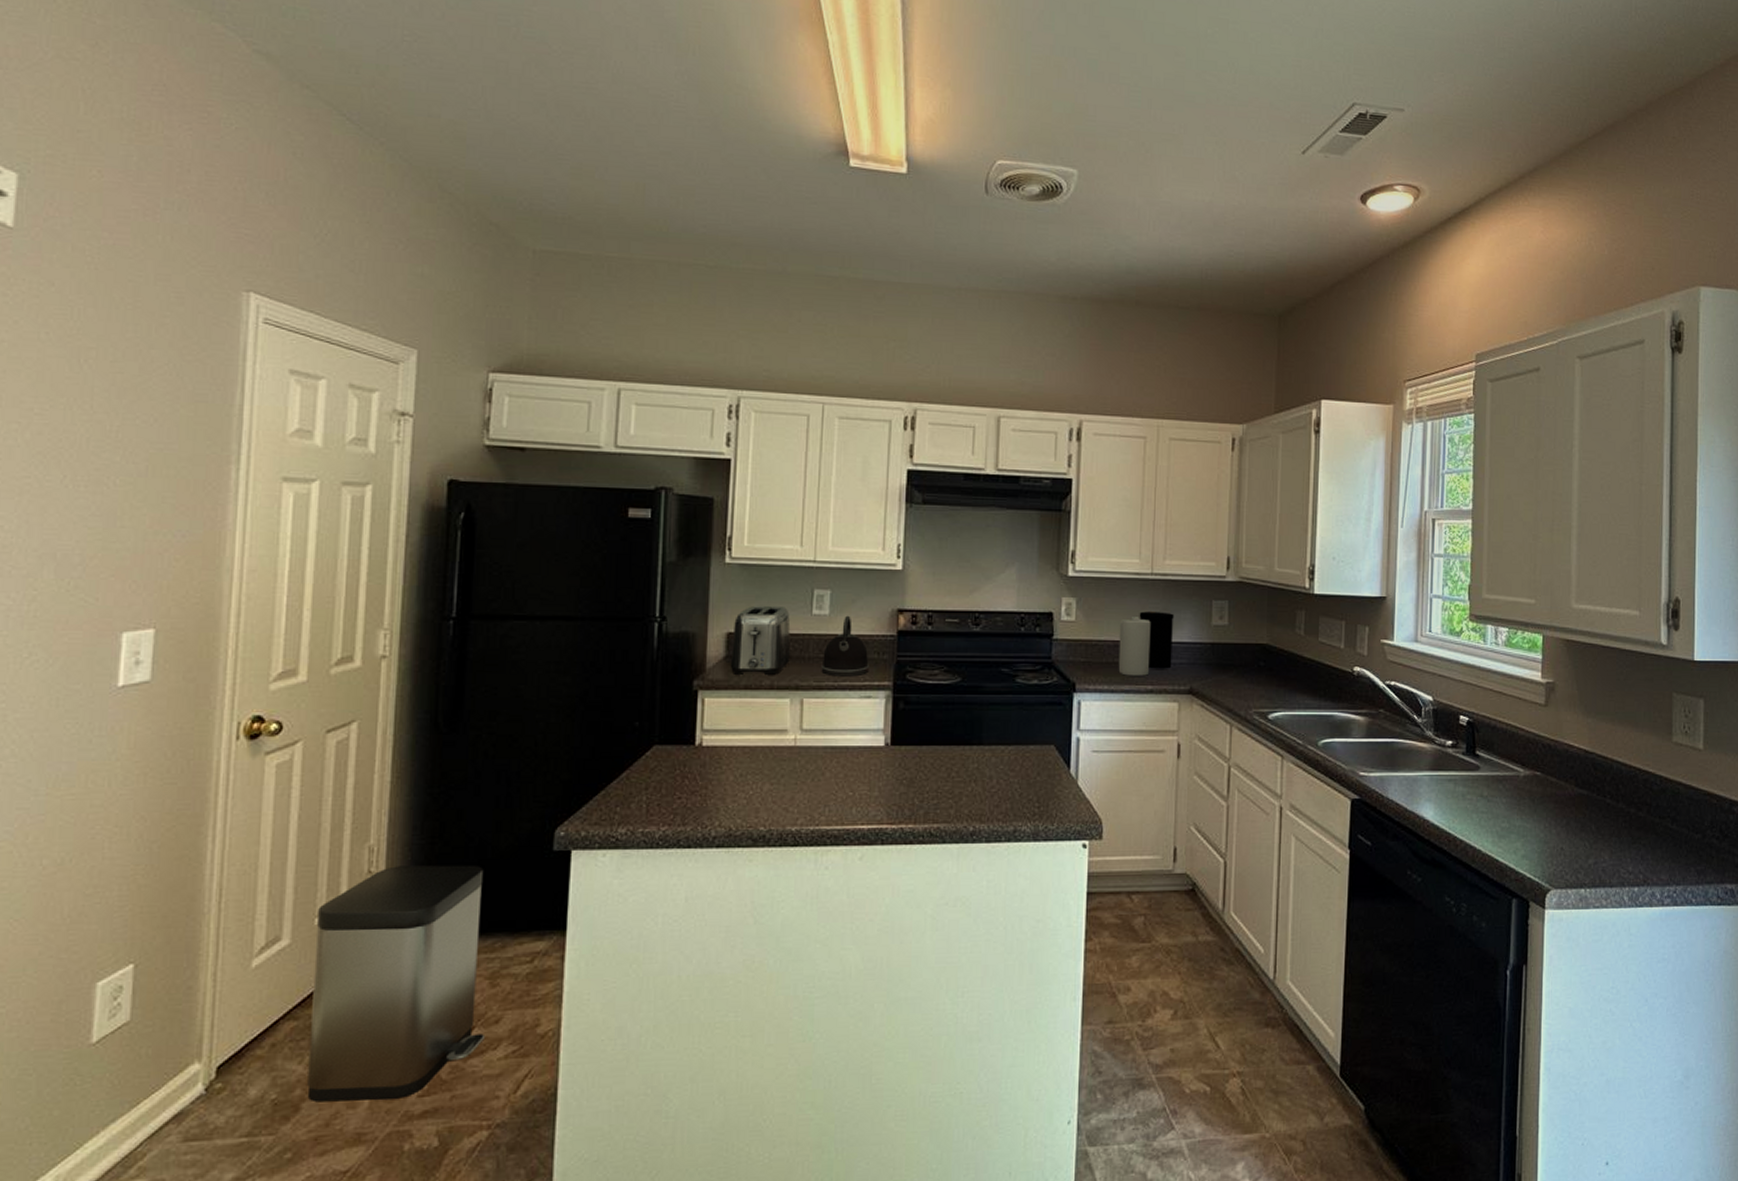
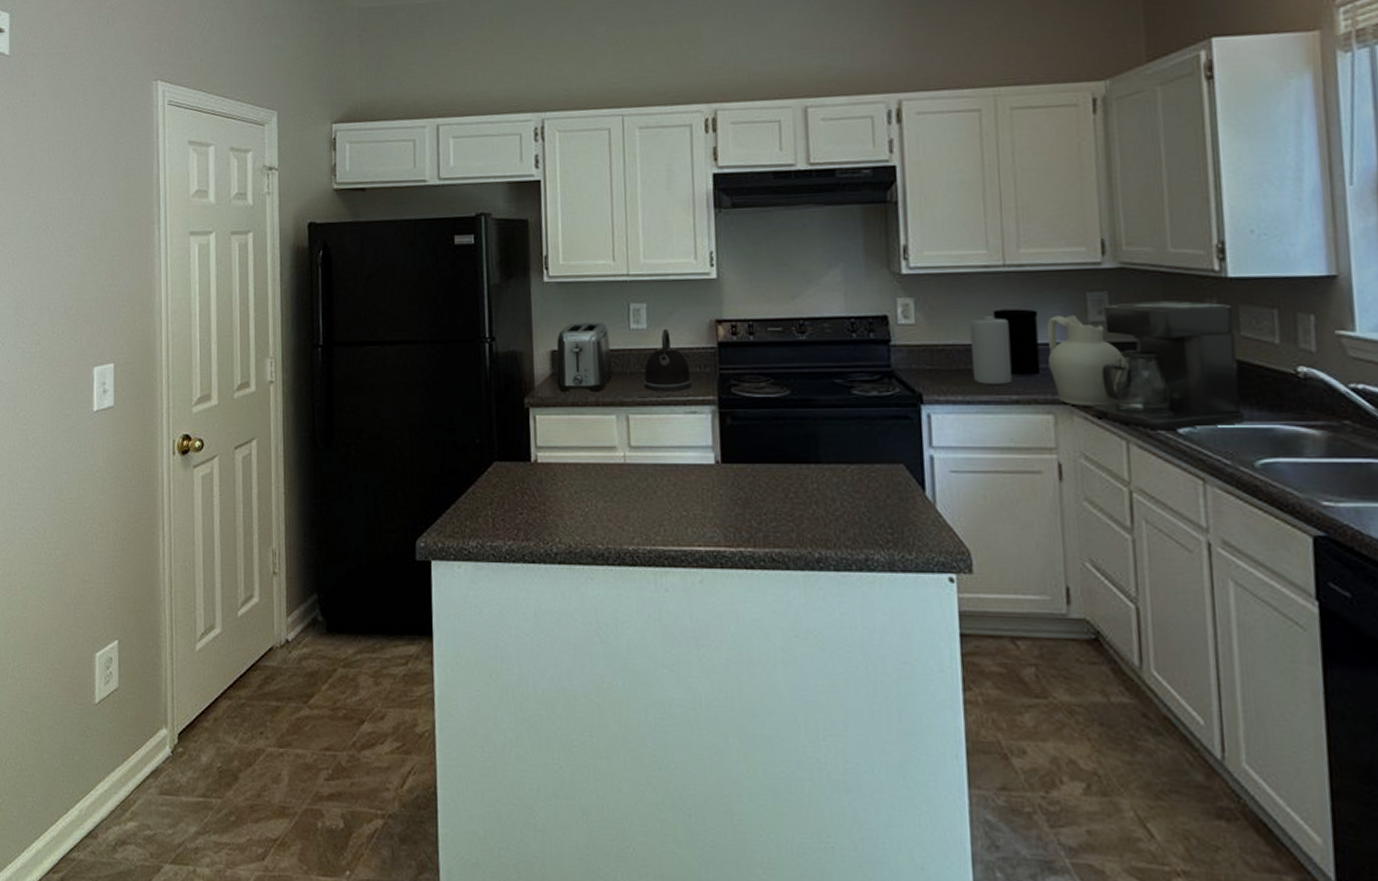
pedal bin: present [307,864,486,1103] -> none [239,568,374,780]
ceramic jug: none [1178,619,1234,696] -> present [1046,315,1123,406]
coffee maker: none [1209,610,1315,717] -> present [1093,300,1244,431]

